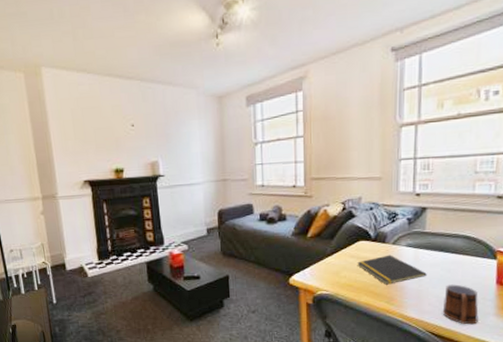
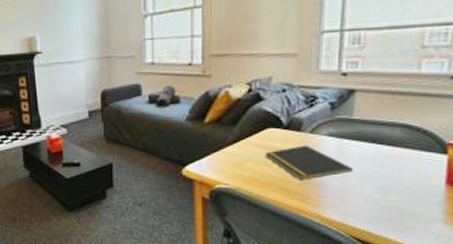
mug: present [442,284,479,325] -> none [371,182,420,232]

